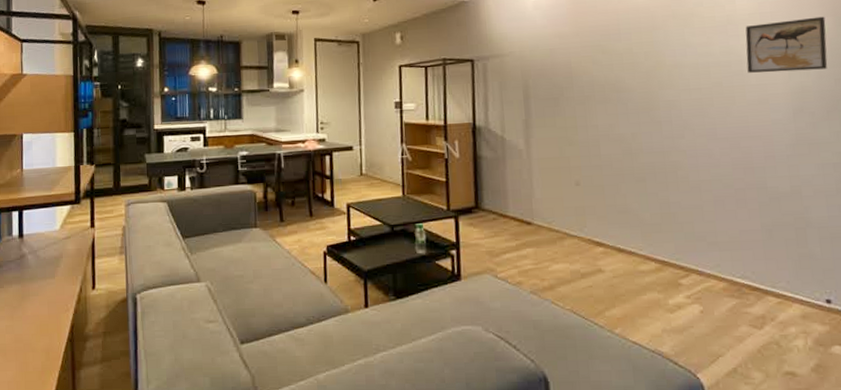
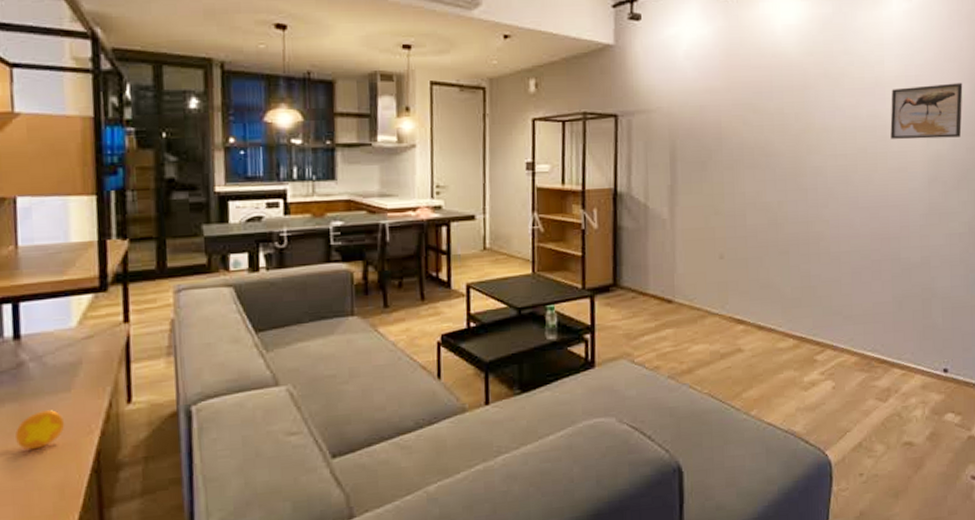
coin: none [18,291,51,321] -> present [15,410,65,450]

